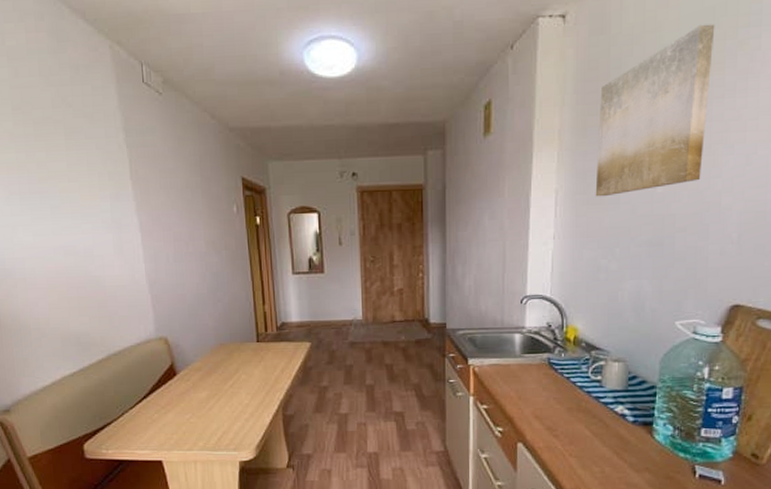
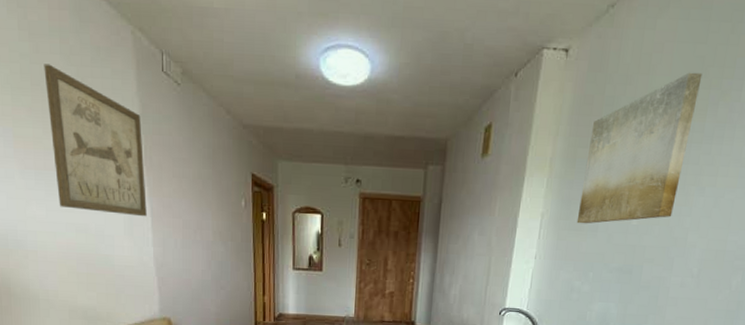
wall art: none [23,87,136,233] -> present [43,64,147,217]

